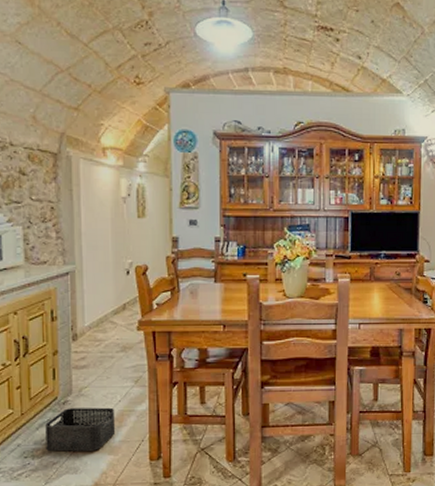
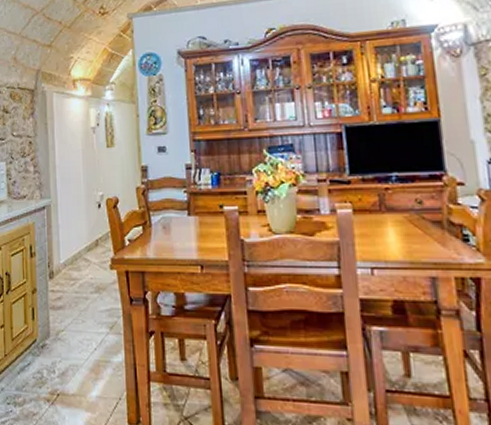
storage bin: present [45,407,116,452] -> none [26,353,92,405]

